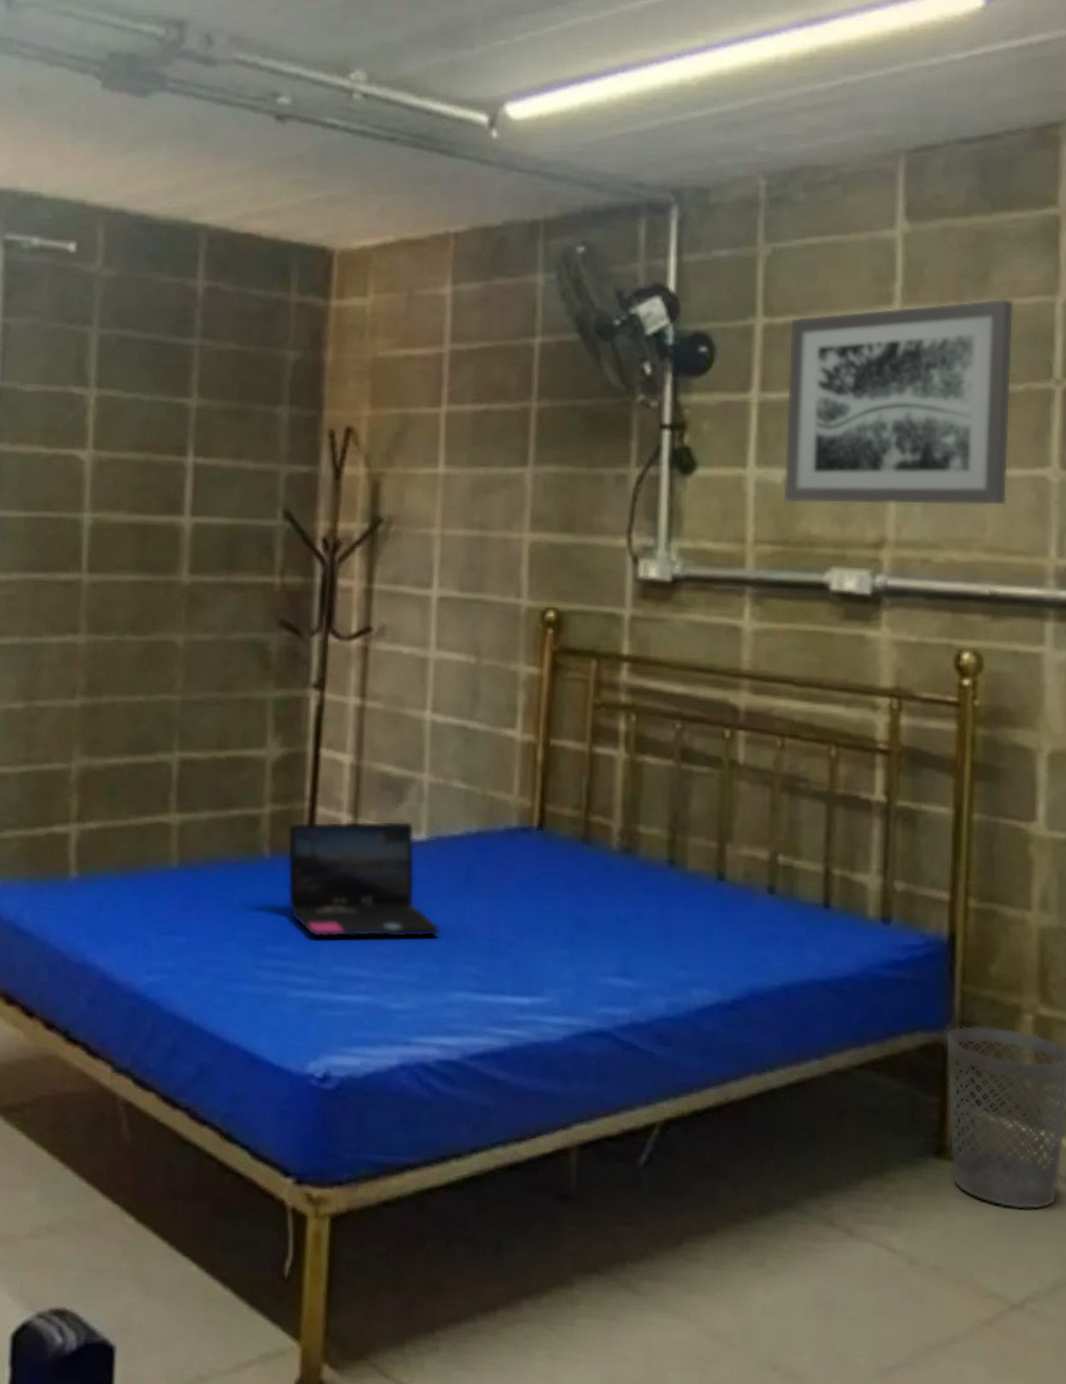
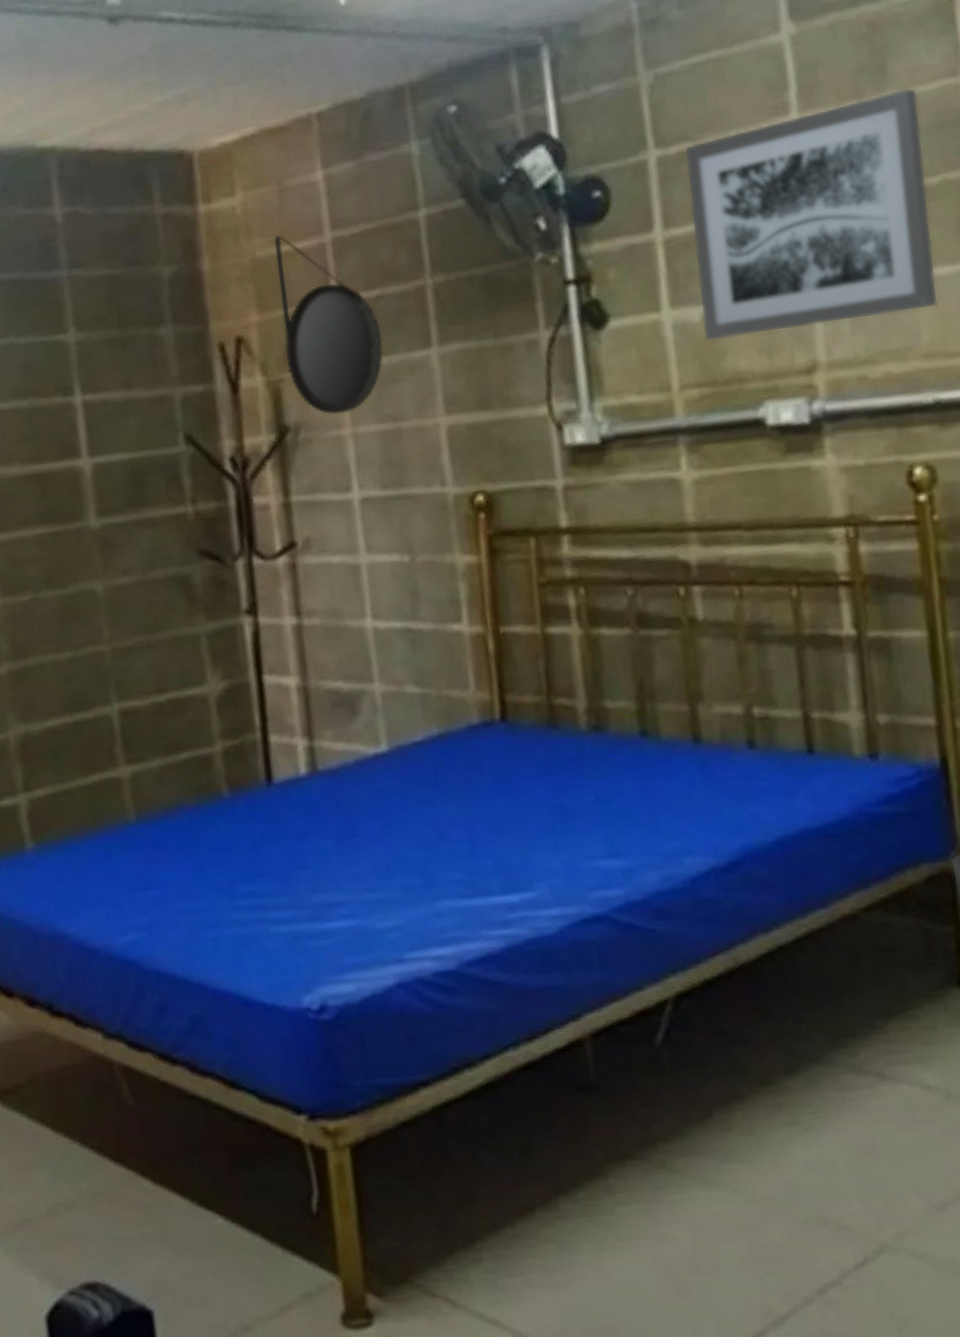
laptop: present [287,820,441,938] -> none [243,735,417,869]
home mirror: none [389,339,483,514] -> present [274,235,384,415]

